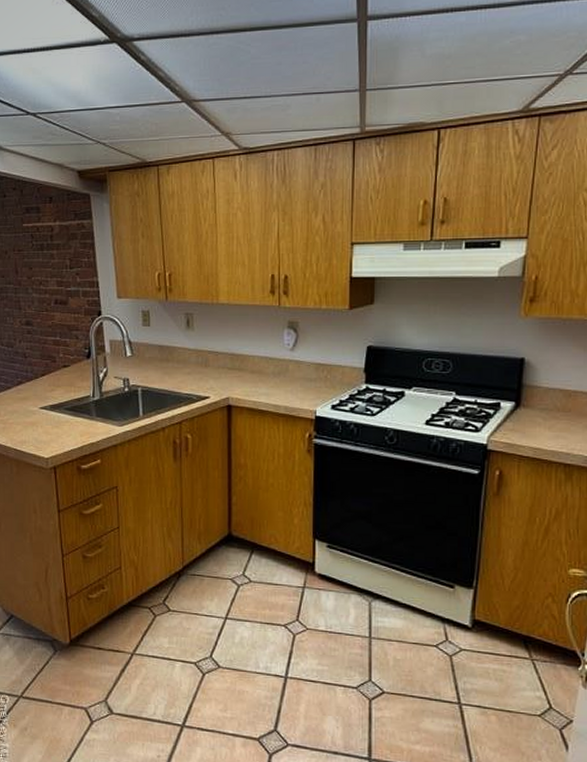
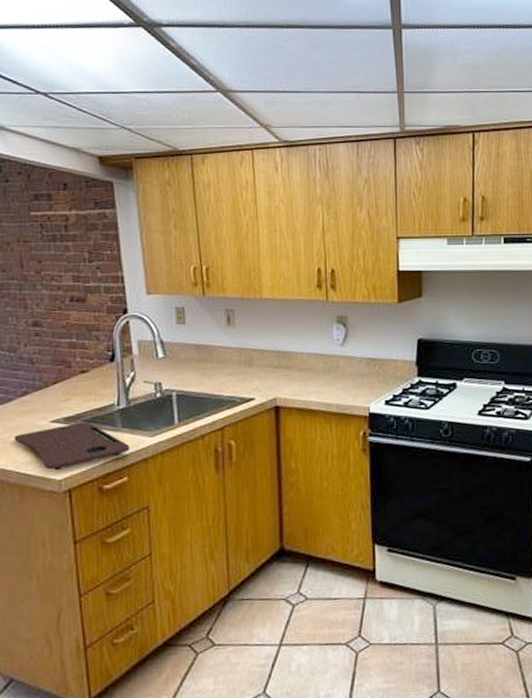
cutting board: none [12,410,103,450] -> present [13,422,131,471]

